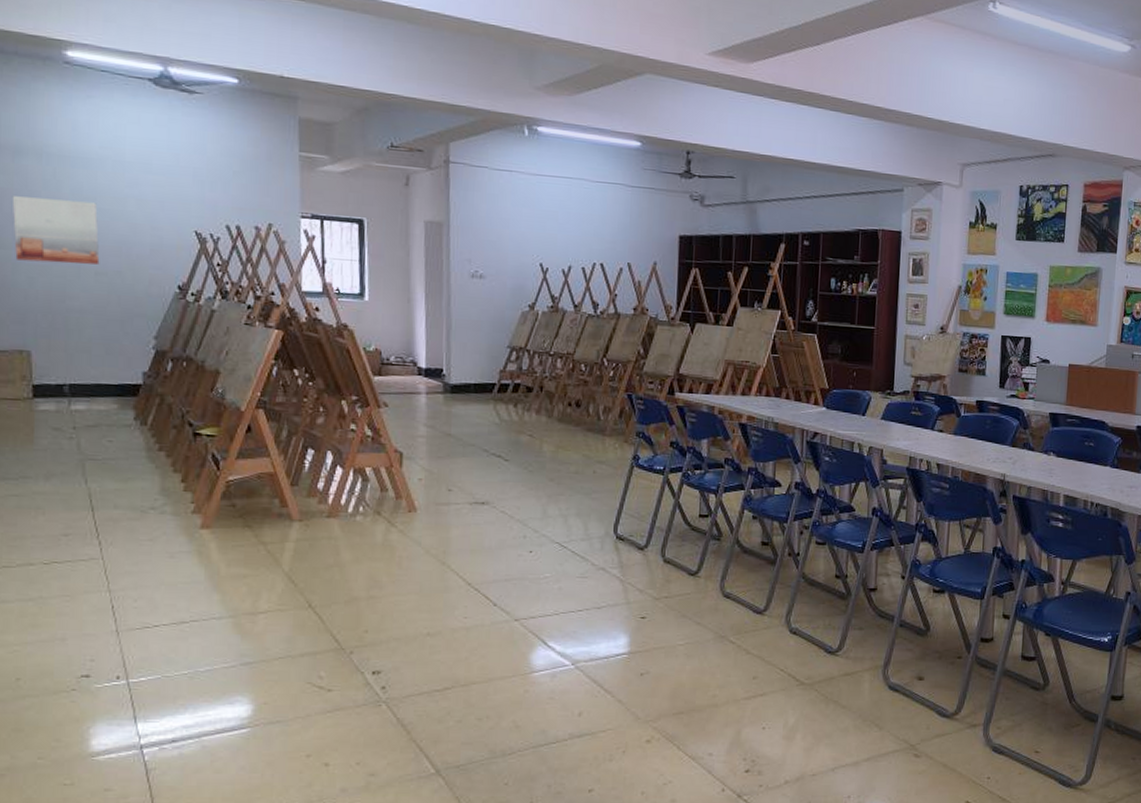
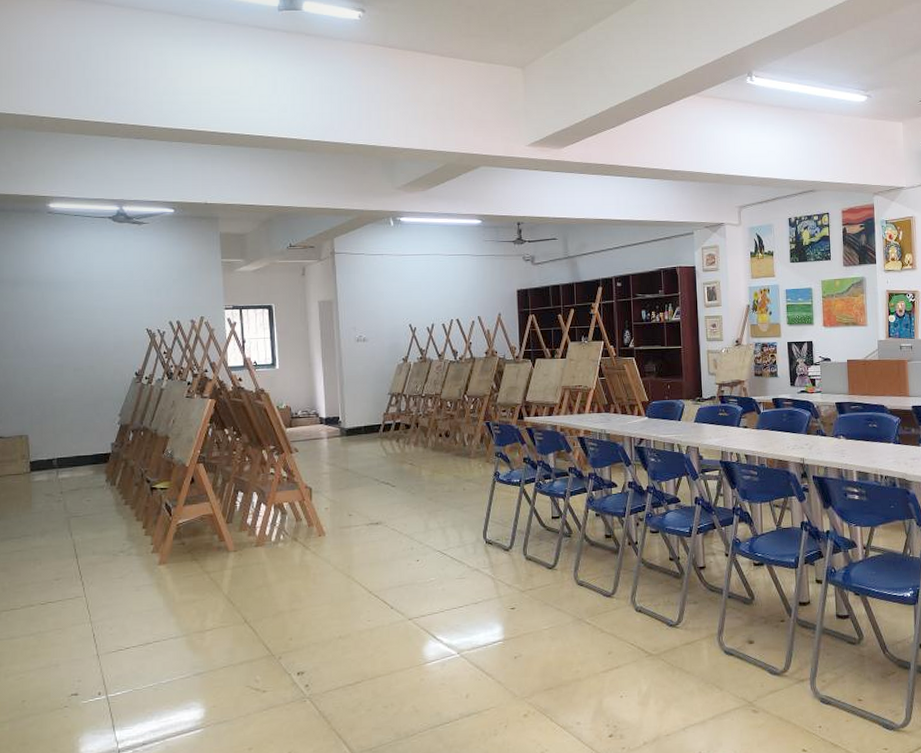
wall art: present [12,196,100,265] -> none [12,315,77,366]

